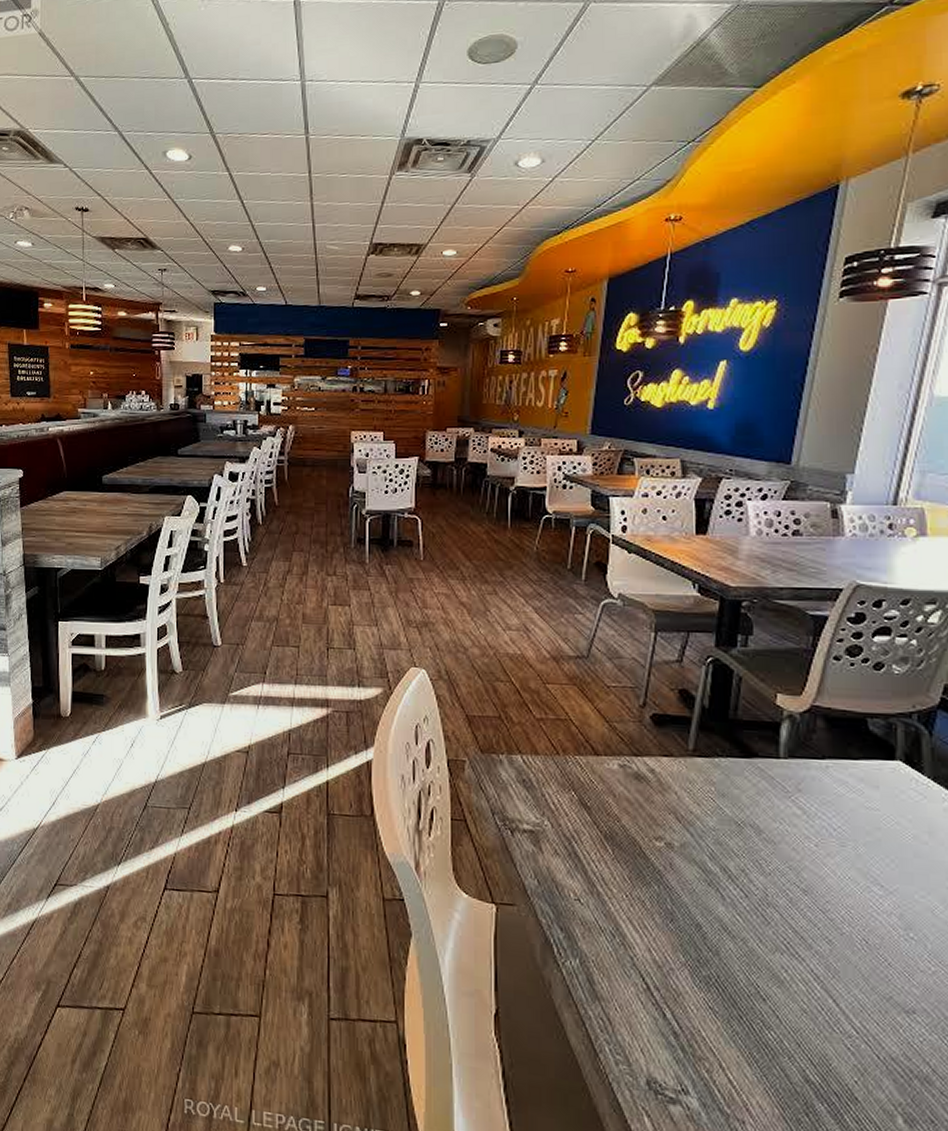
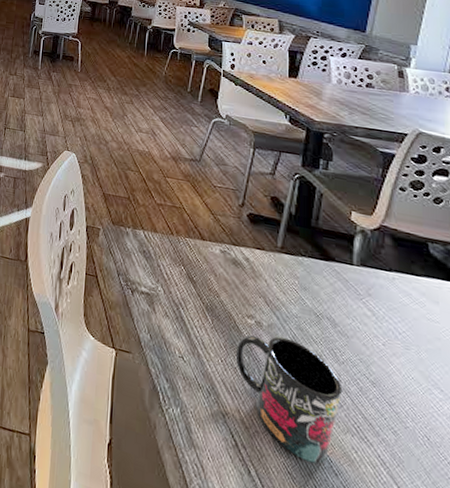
mug: none [644,855,769,993] -> present [236,334,341,465]

